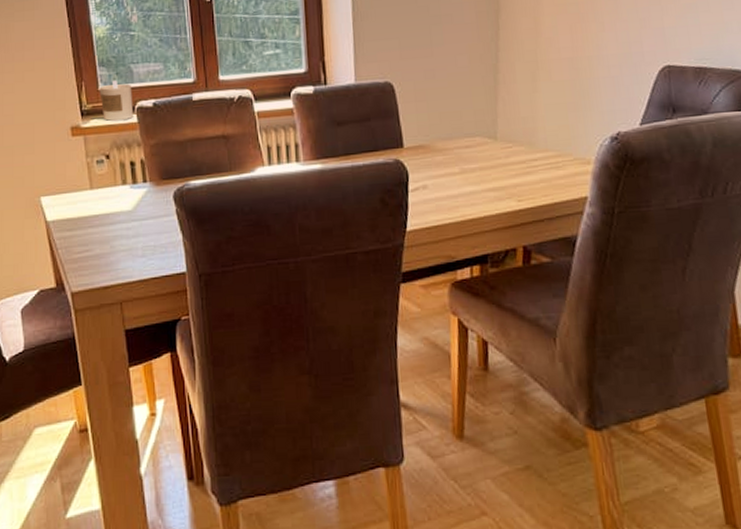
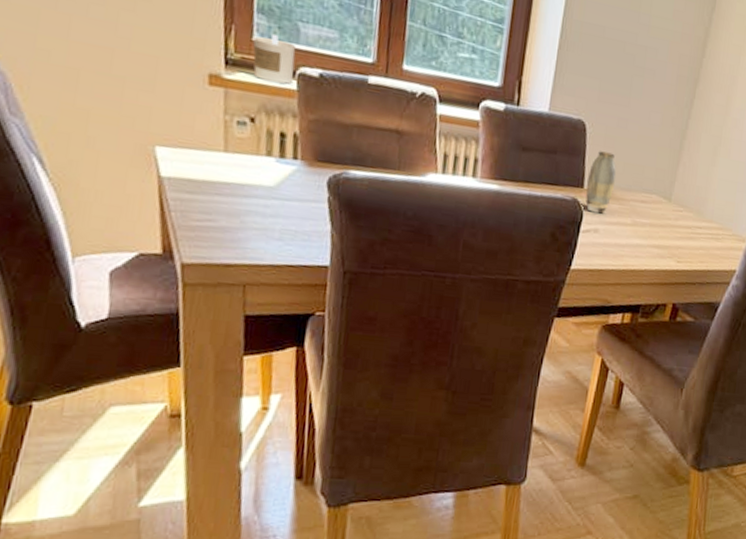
vase: none [406,106,435,170] -> present [585,151,617,214]

